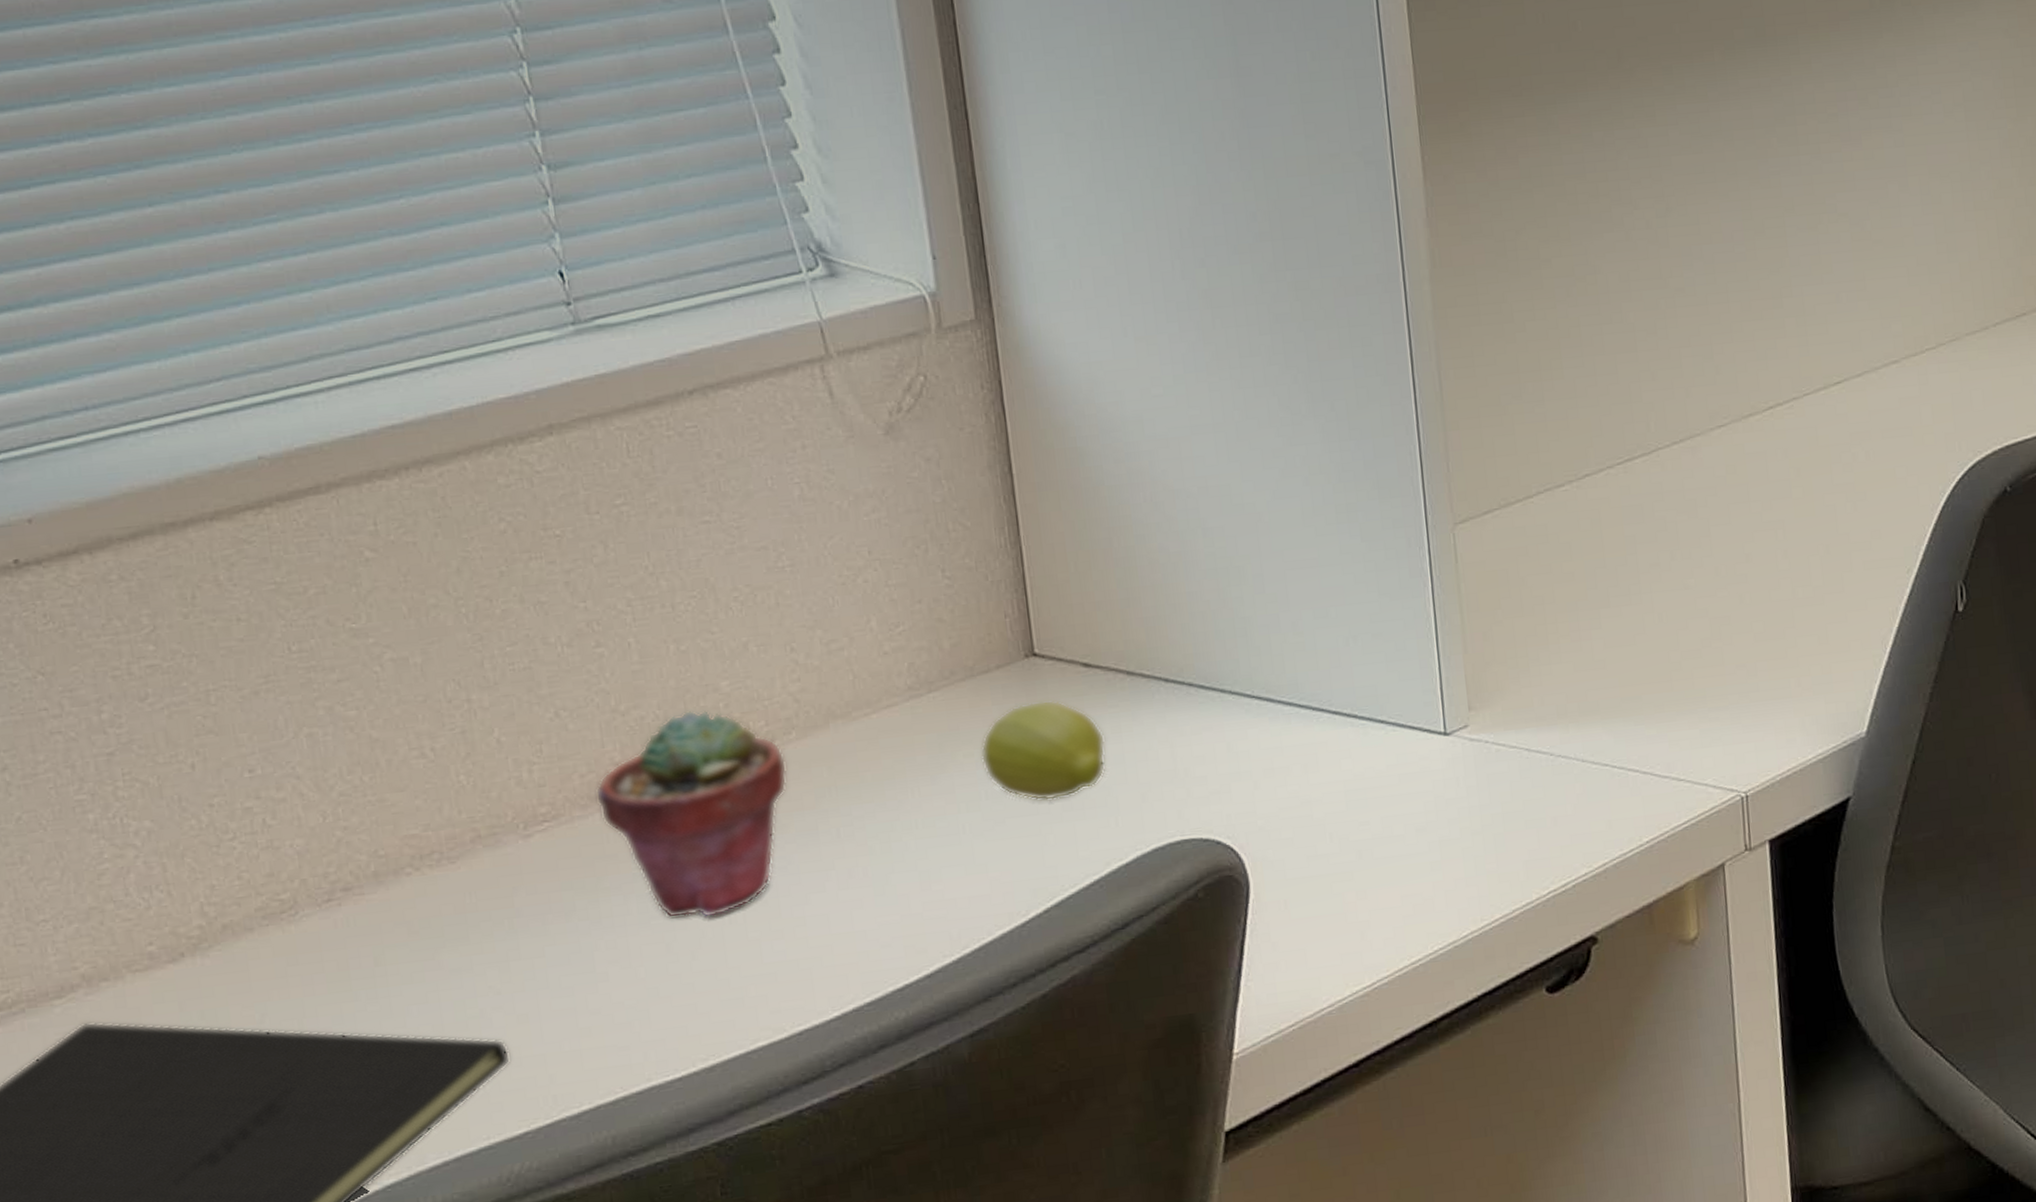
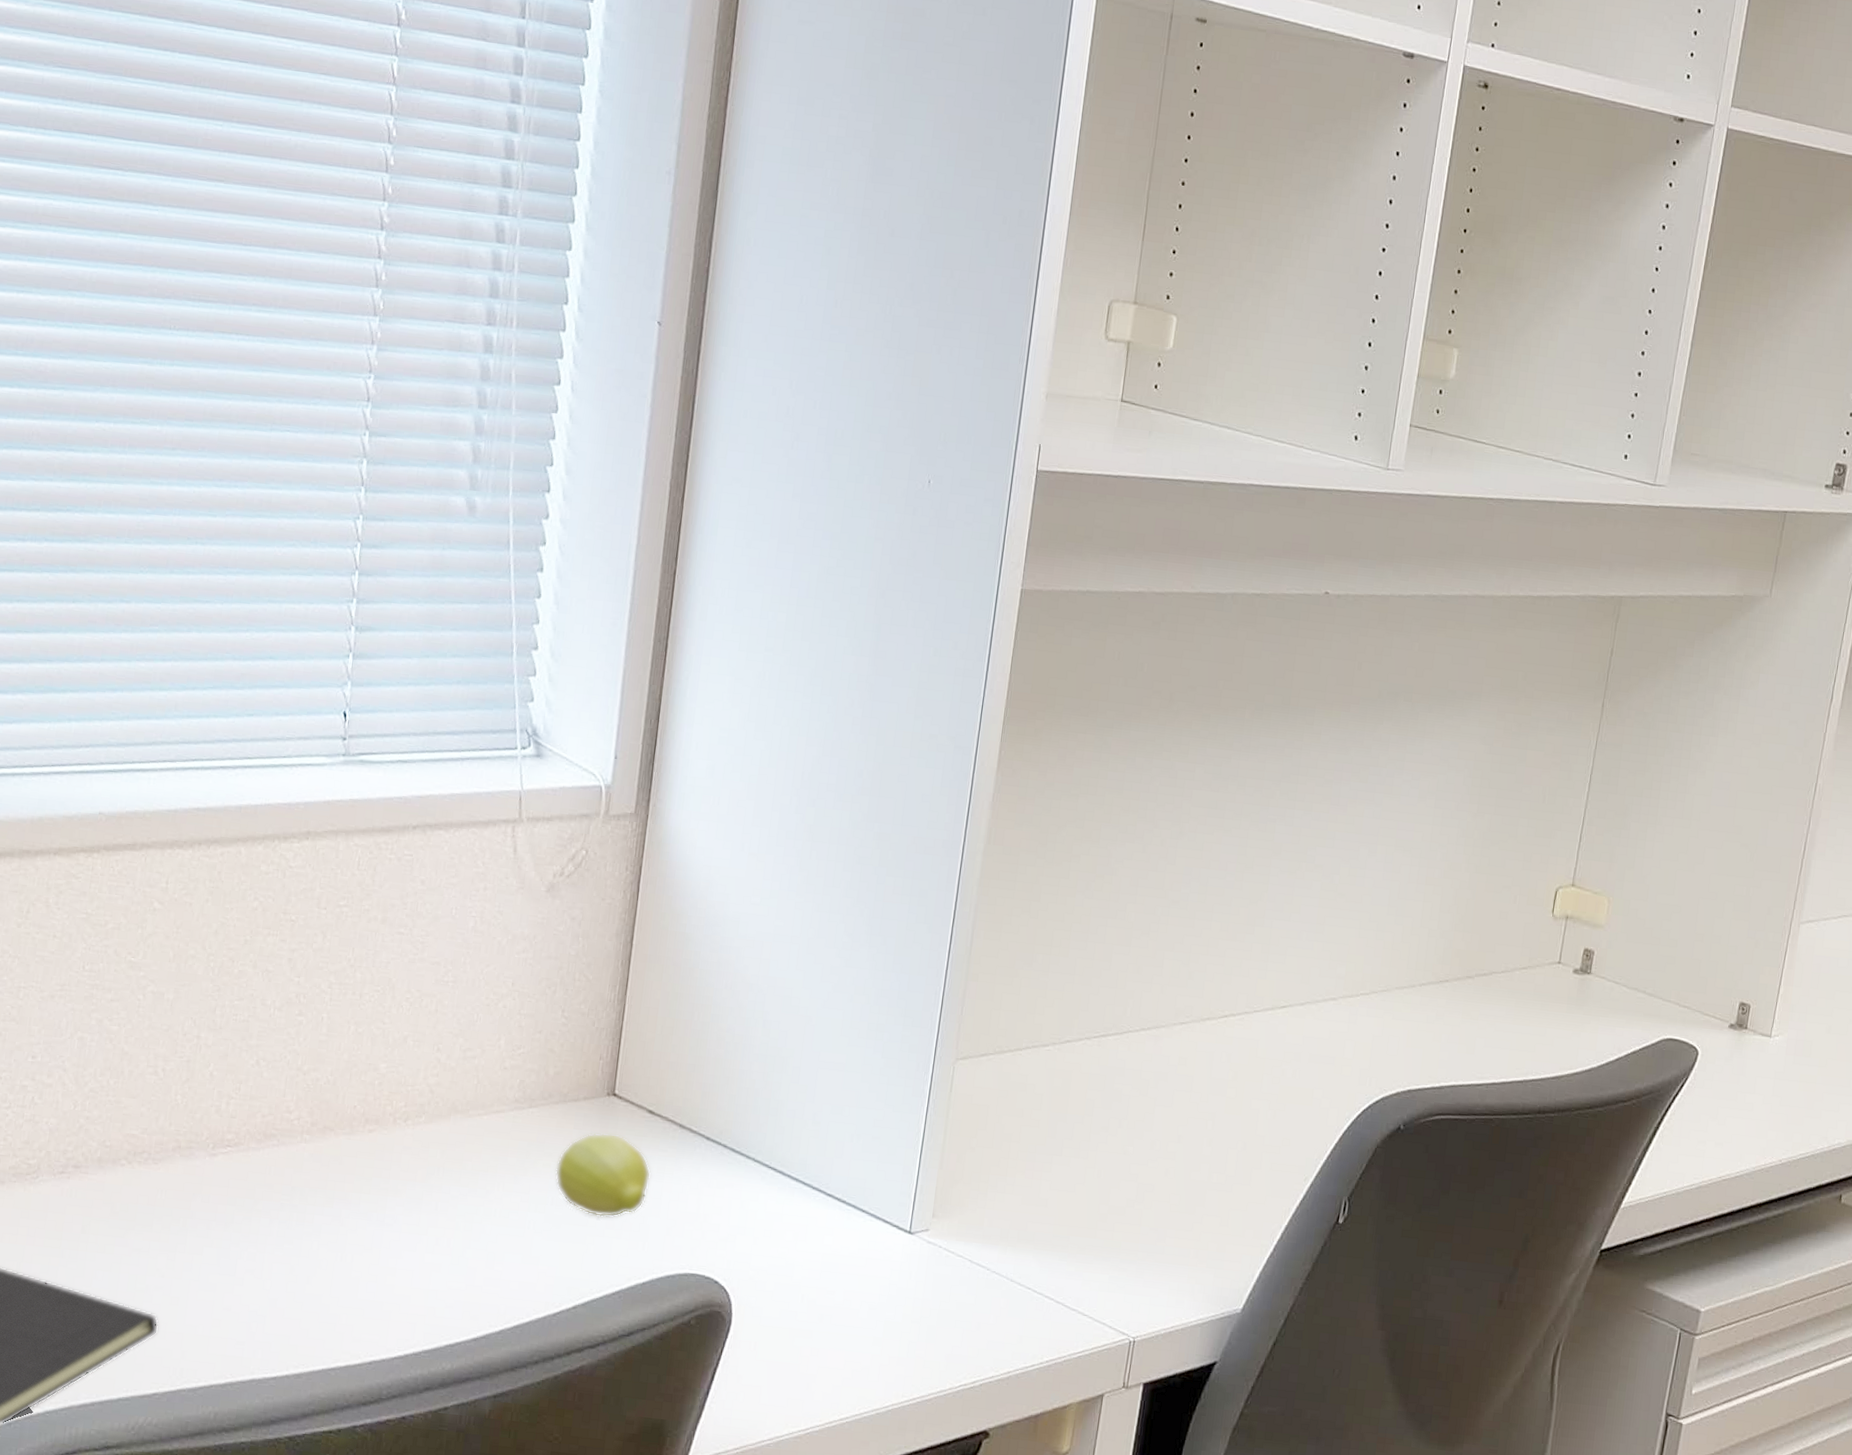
potted succulent: present [595,710,788,919] -> none [268,1081,413,1253]

